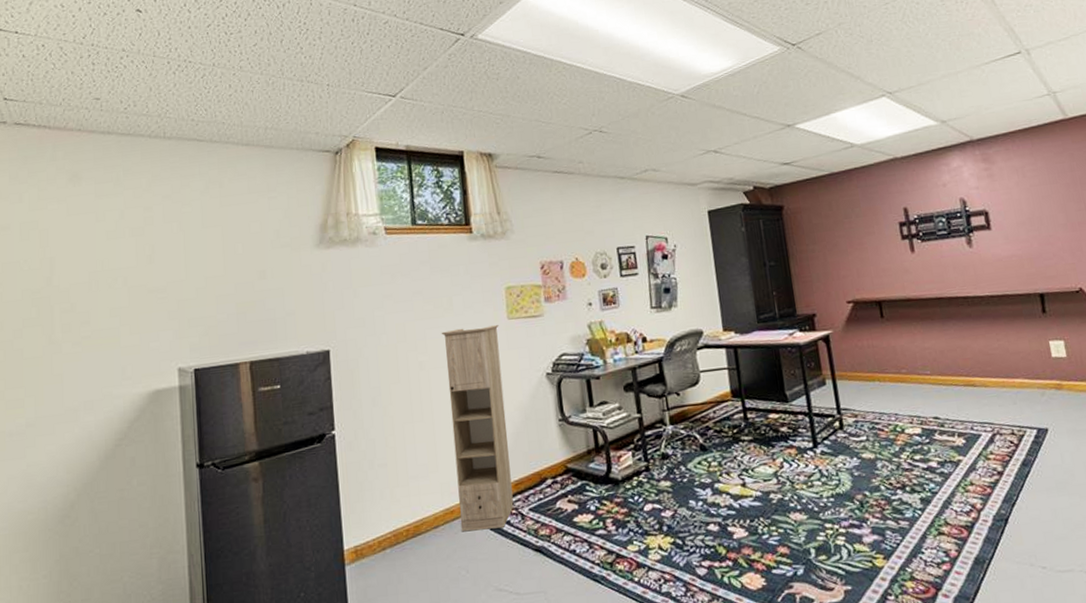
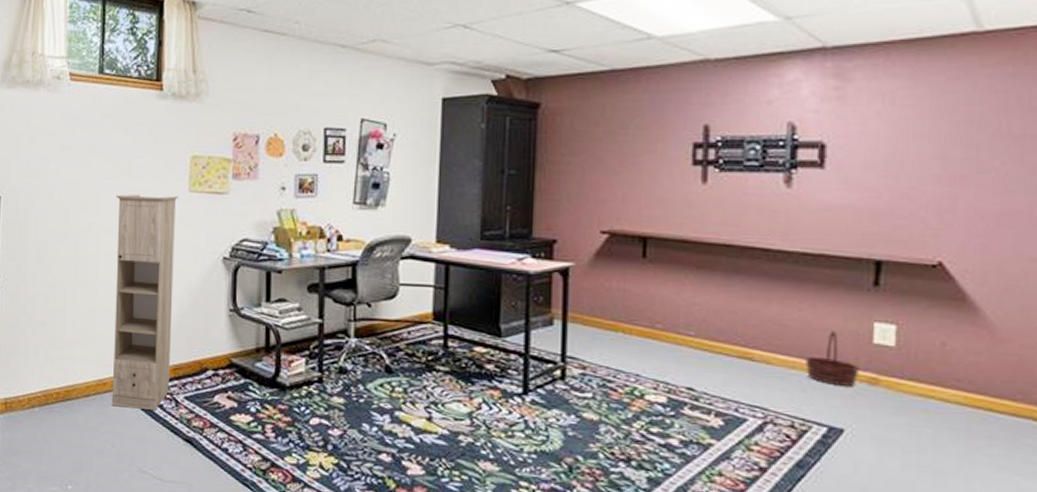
basket: none [1010,352,1049,395] -> present [805,331,861,386]

